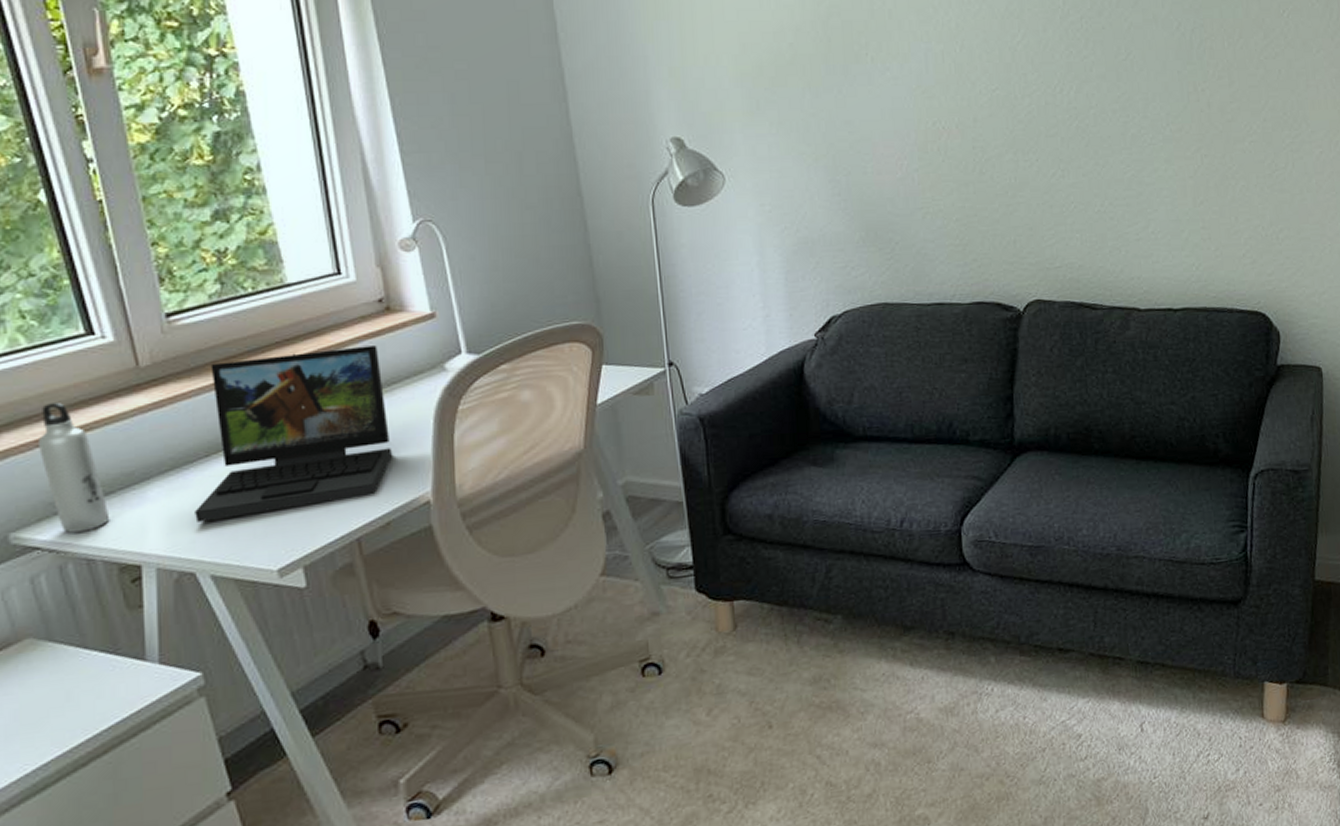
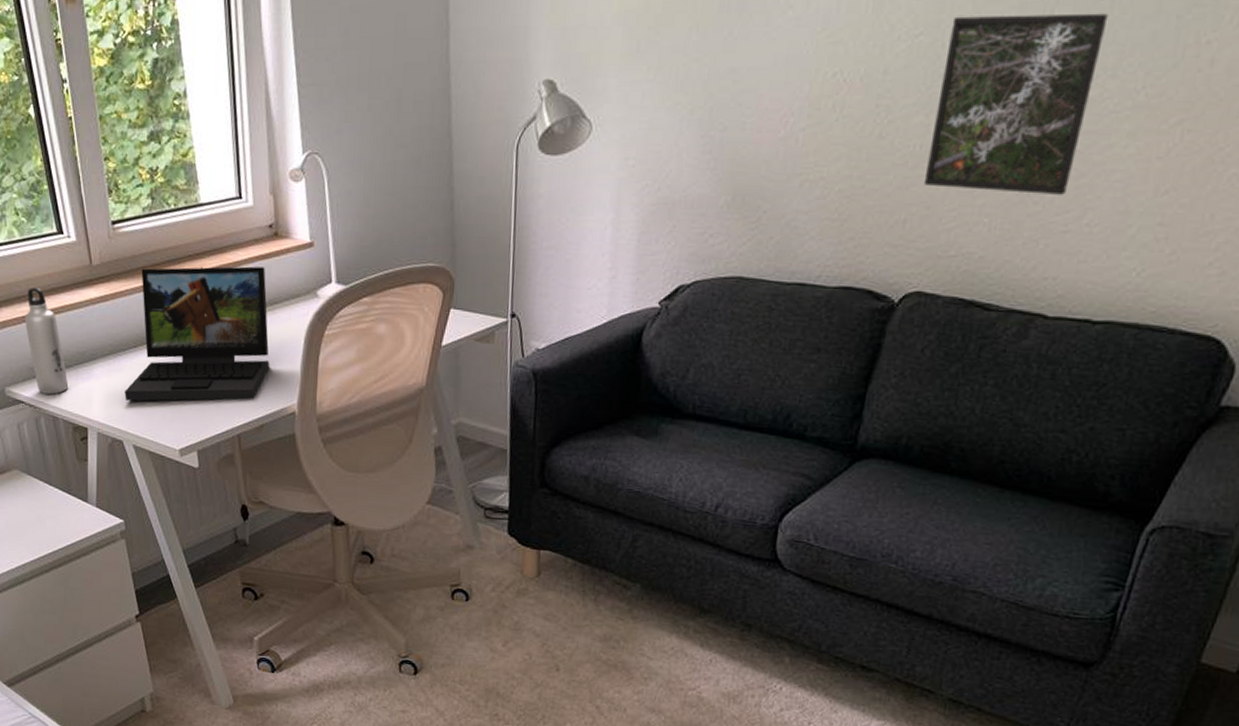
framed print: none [1019,70,1132,212] -> present [923,13,1109,195]

